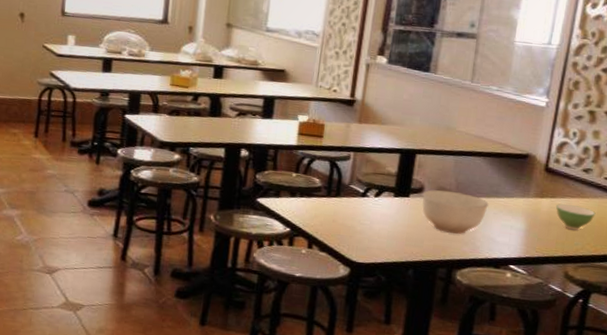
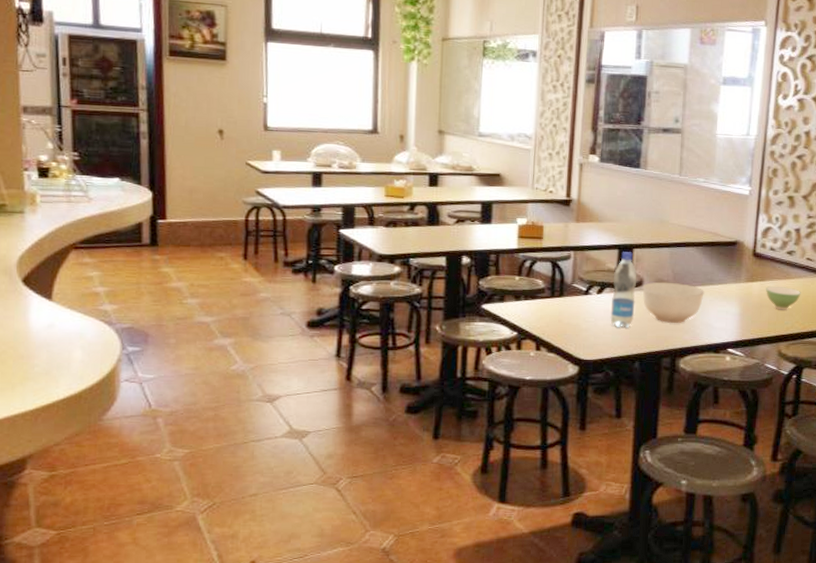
bottle: none [386,156,418,235] -> present [610,252,637,328]

